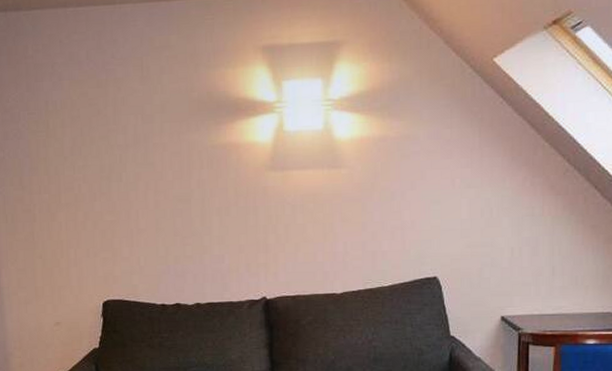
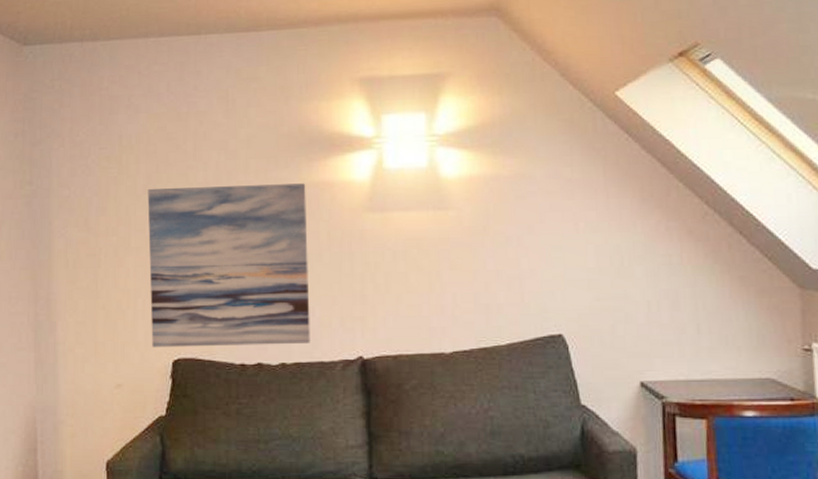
wall art: none [74,145,221,291] -> present [147,183,310,348]

